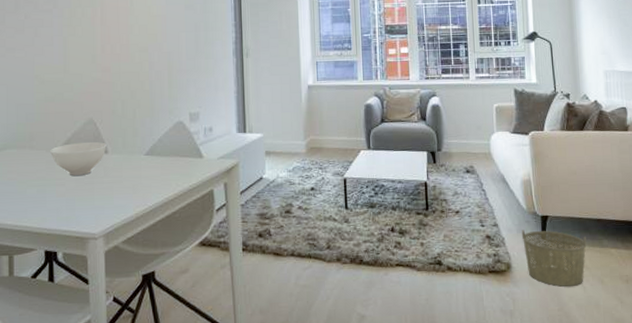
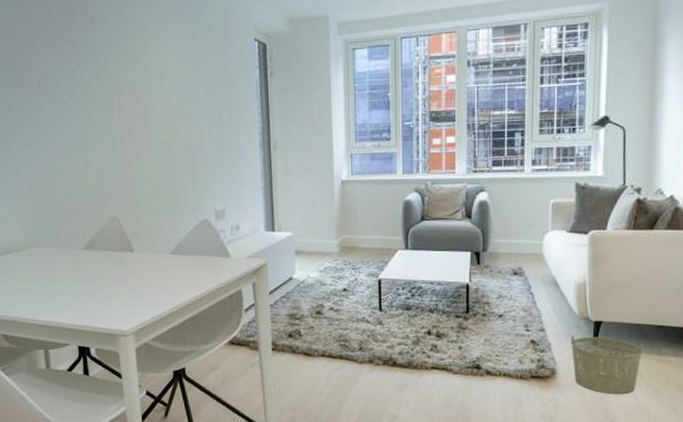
bowl: present [50,141,107,177] -> none [76,240,132,275]

